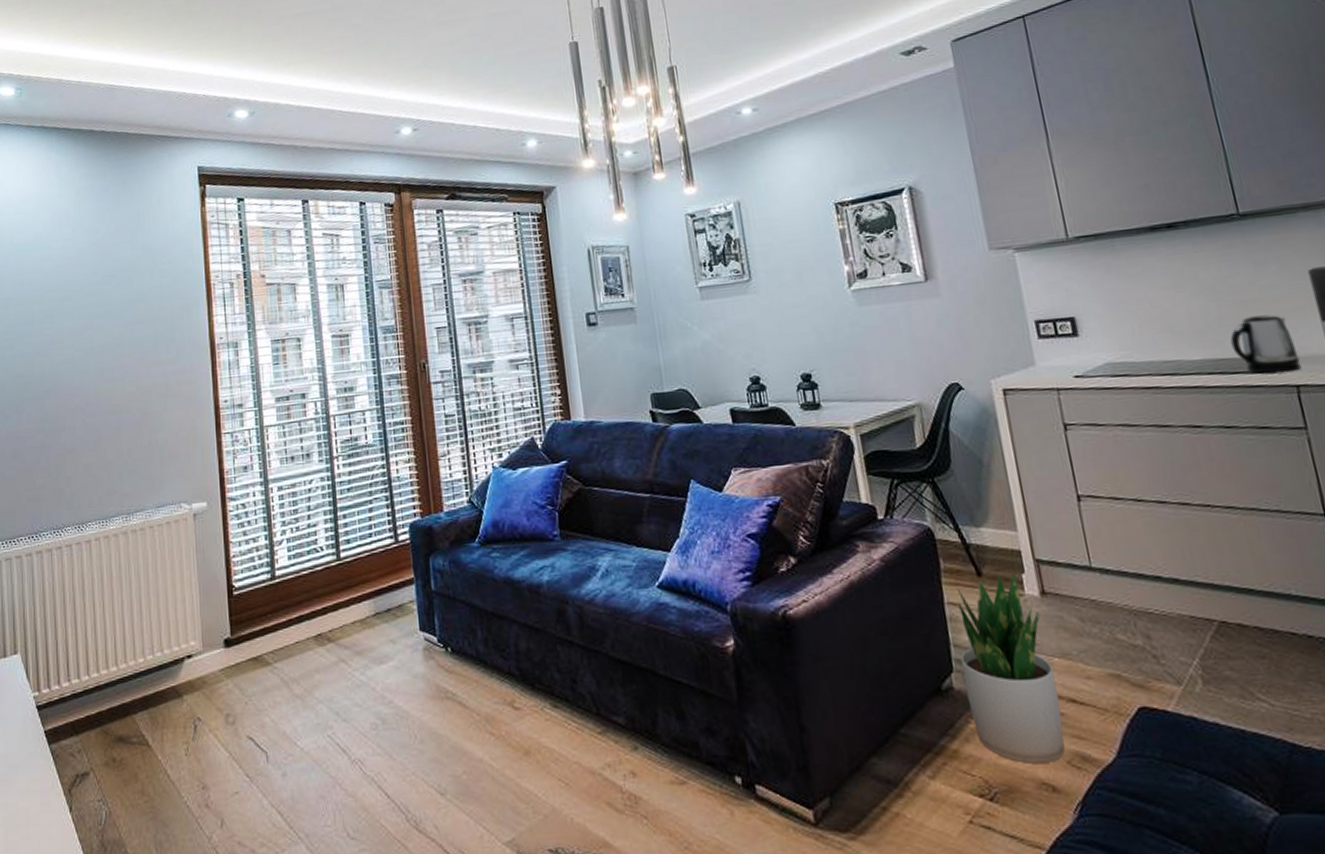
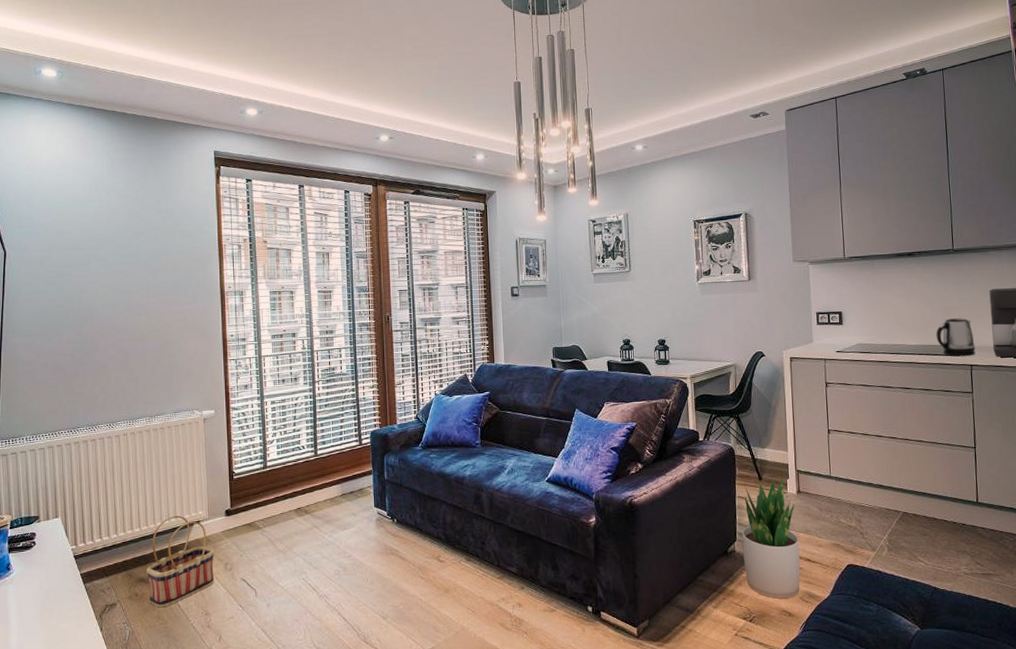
basket: none [126,648,213,779] -> present [146,515,215,608]

